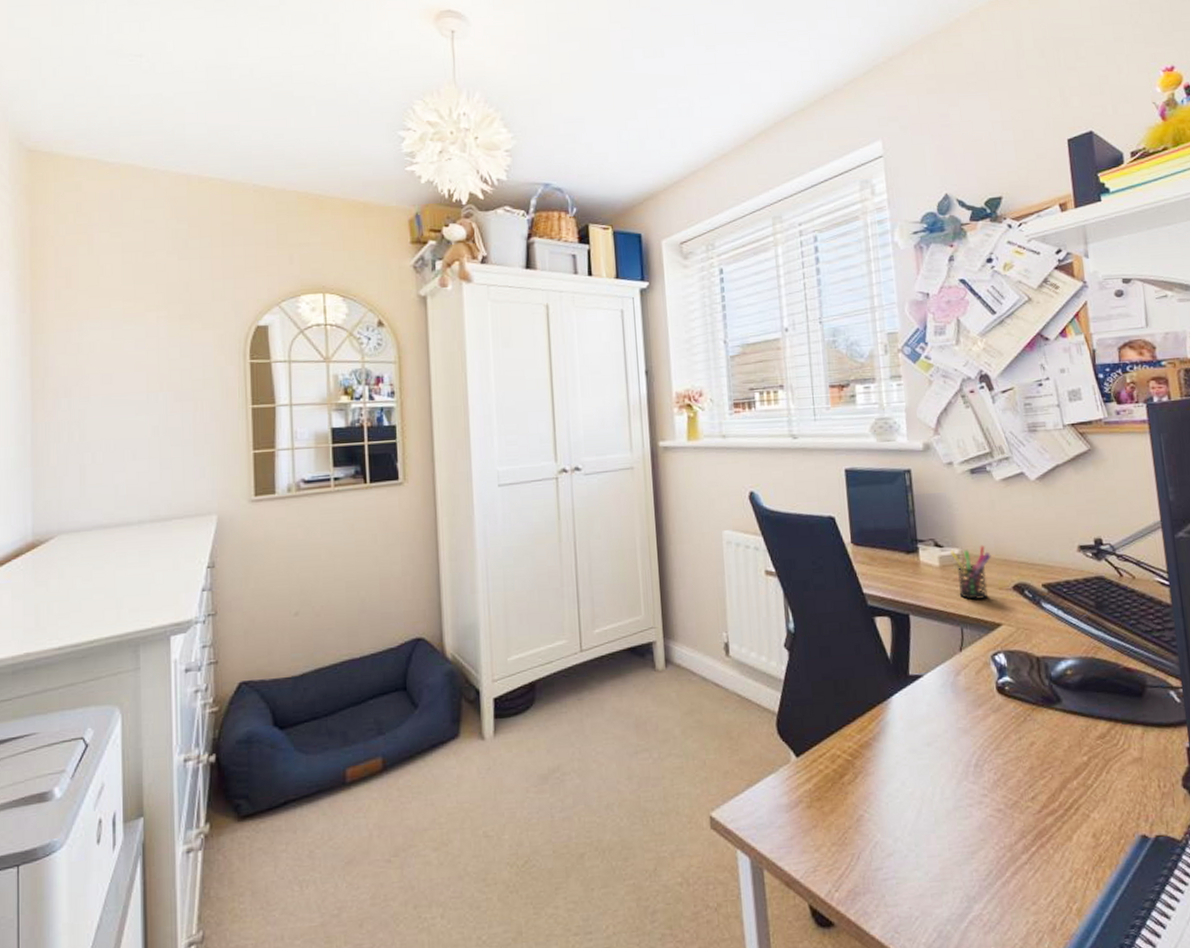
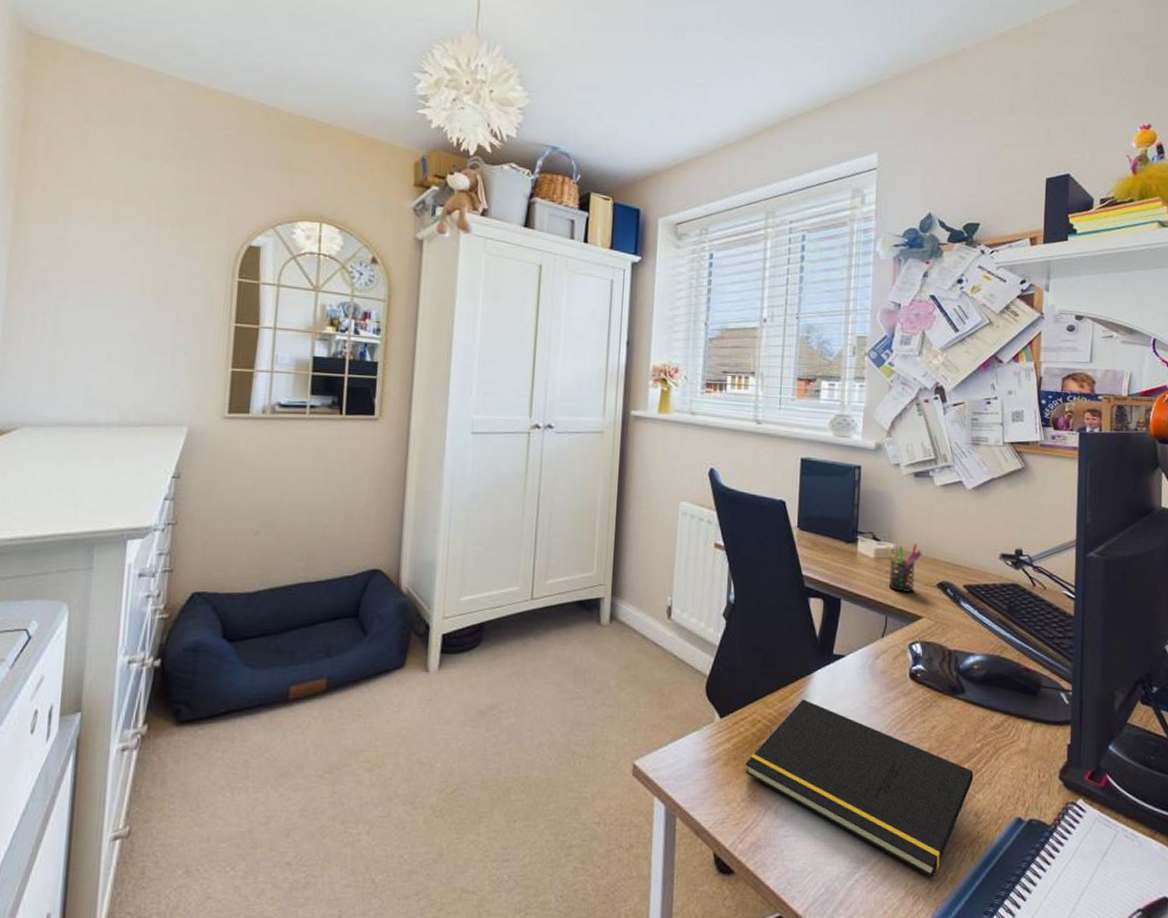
notepad: none [830,727,1085,912] -> present [745,699,974,878]

